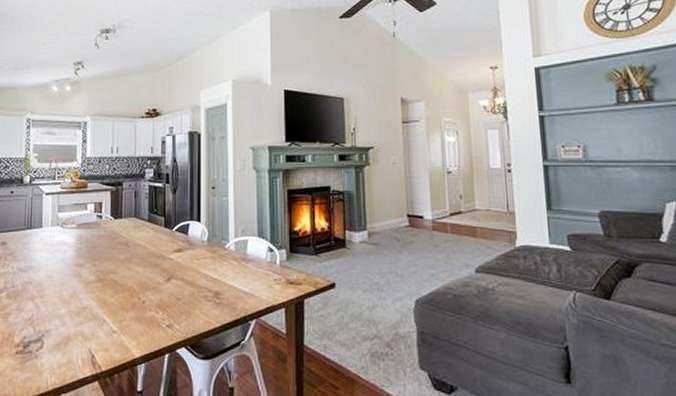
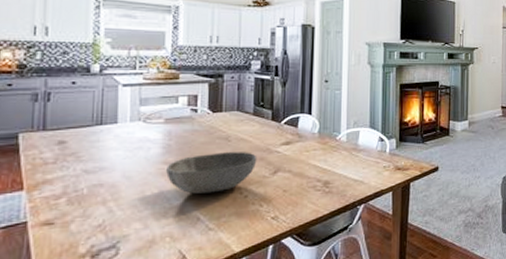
bowl: none [78,257,153,296] -> present [166,152,257,194]

